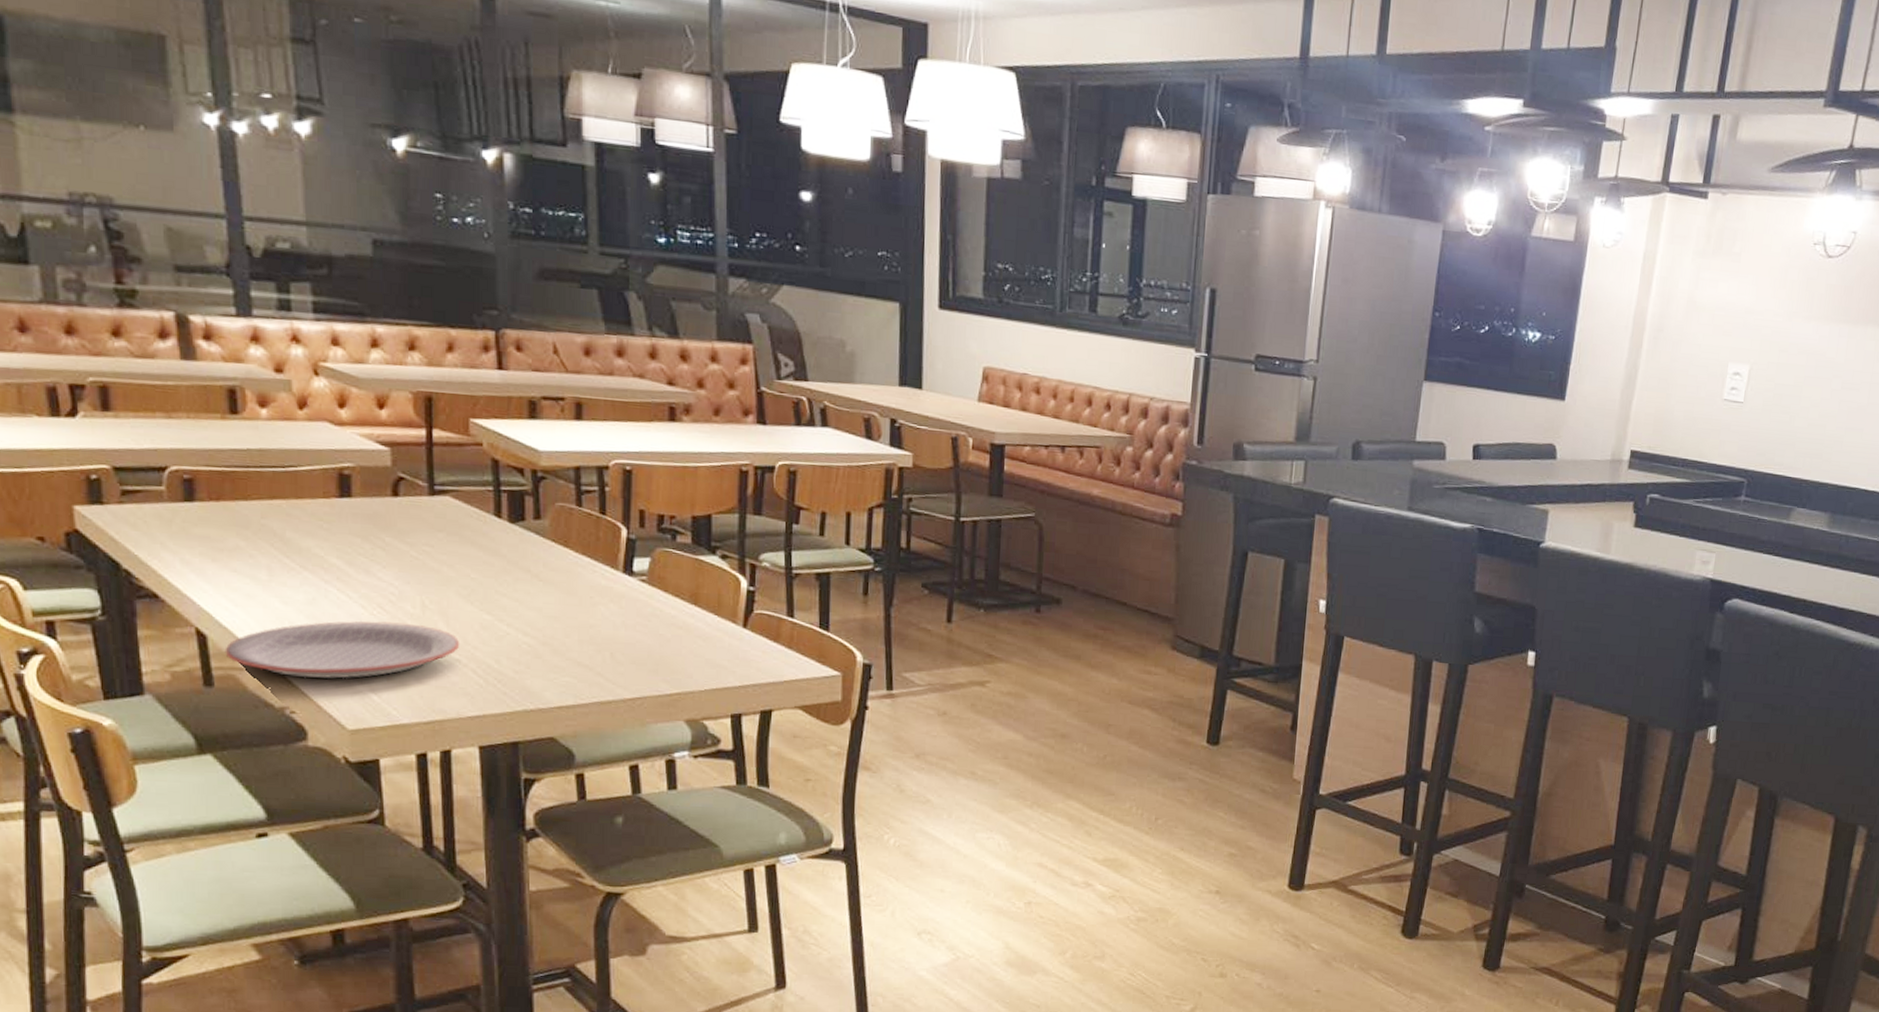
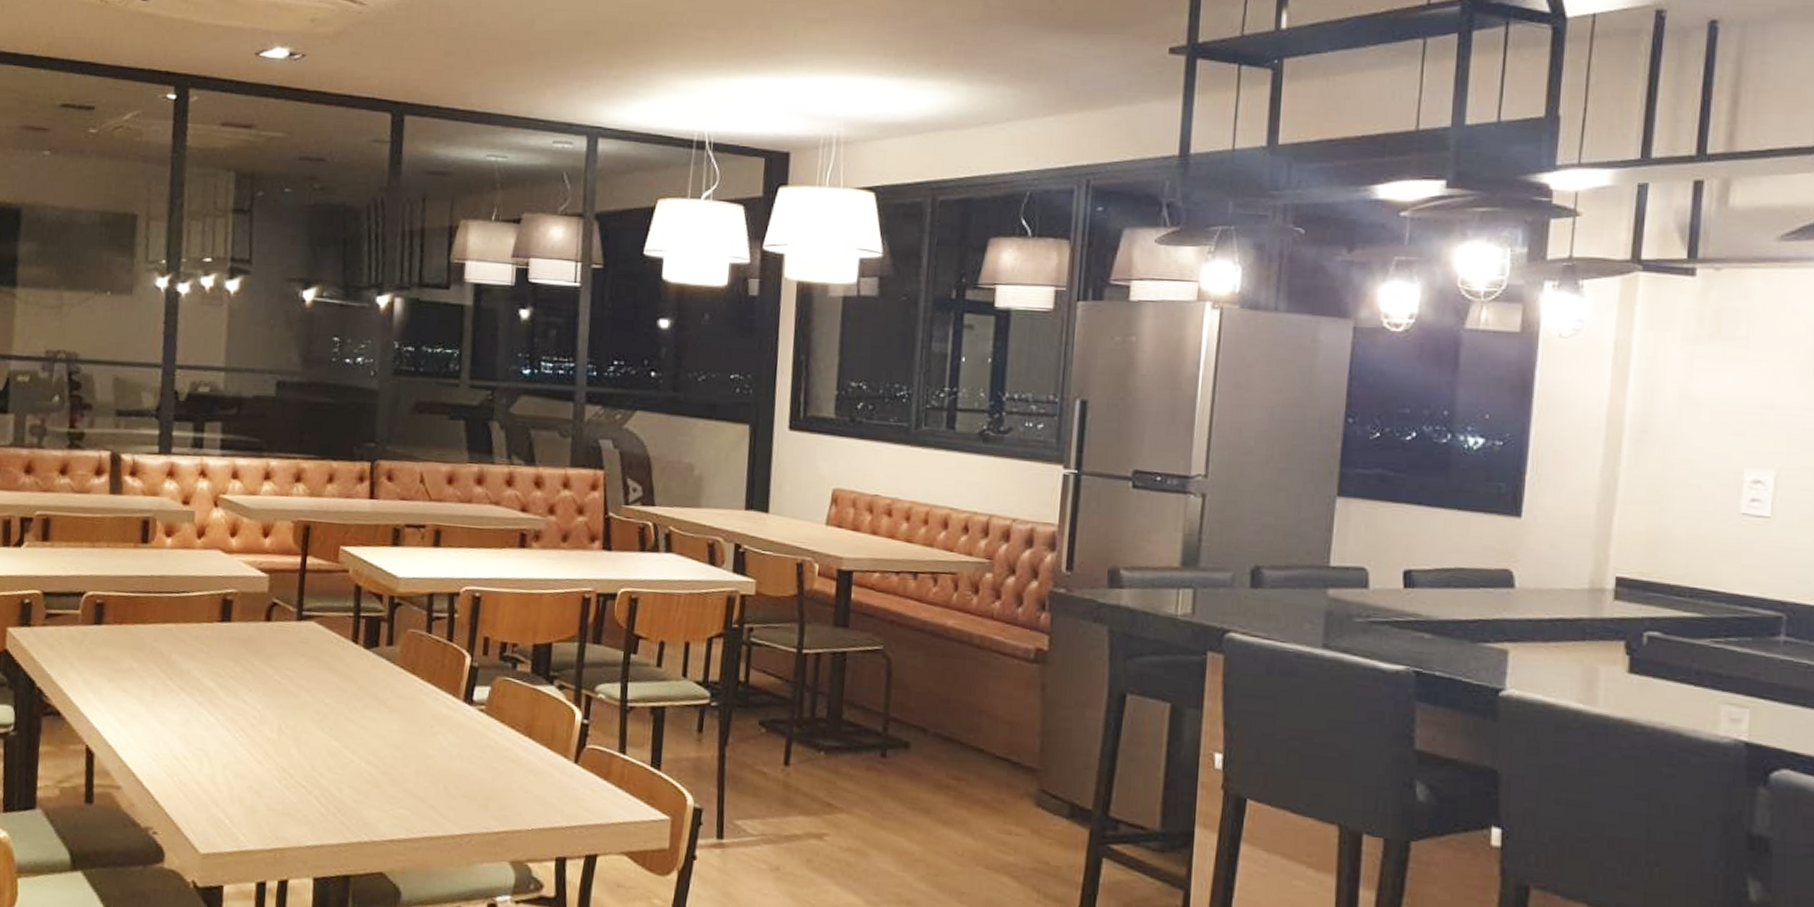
plate: present [225,620,460,679] -> none [106,743,308,802]

